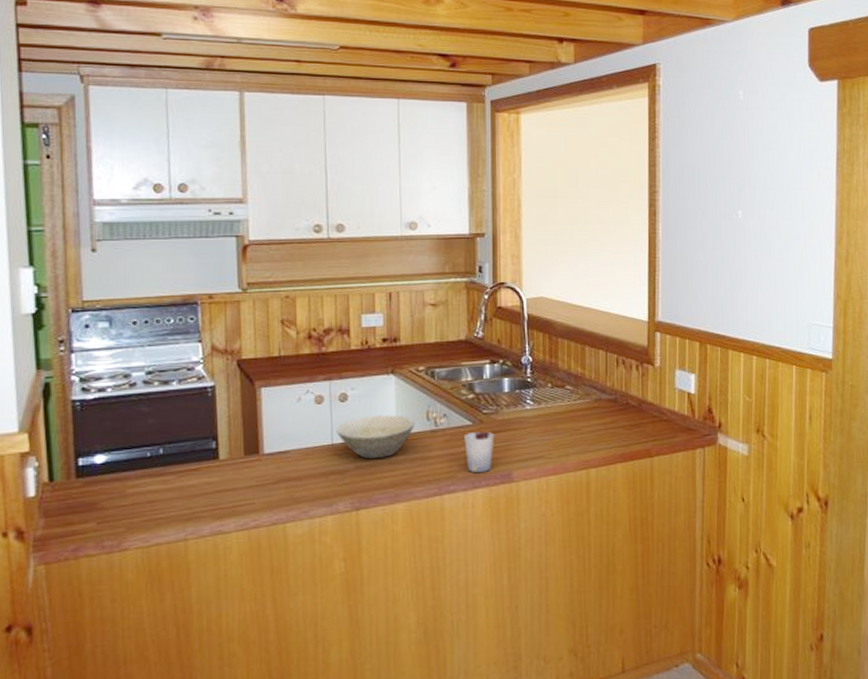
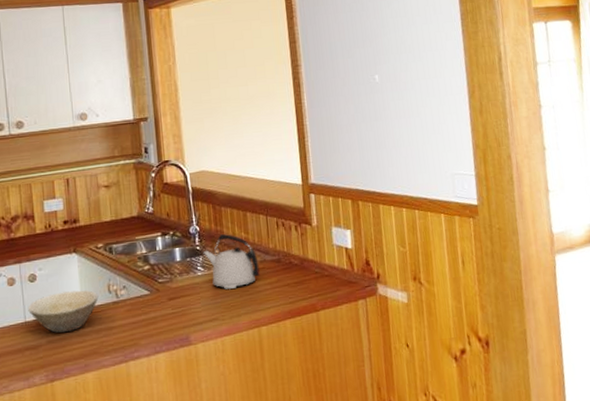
cup: present [464,431,494,473] -> none [143,299,171,339]
kettle: none [533,368,595,427] -> present [202,234,261,290]

